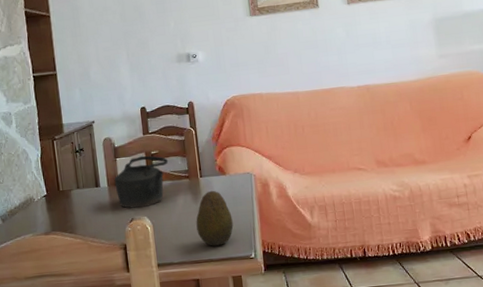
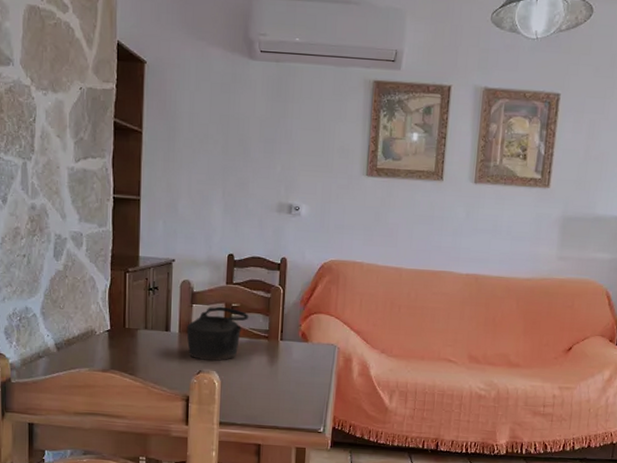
fruit: present [196,190,234,247] -> none [267,356,307,414]

